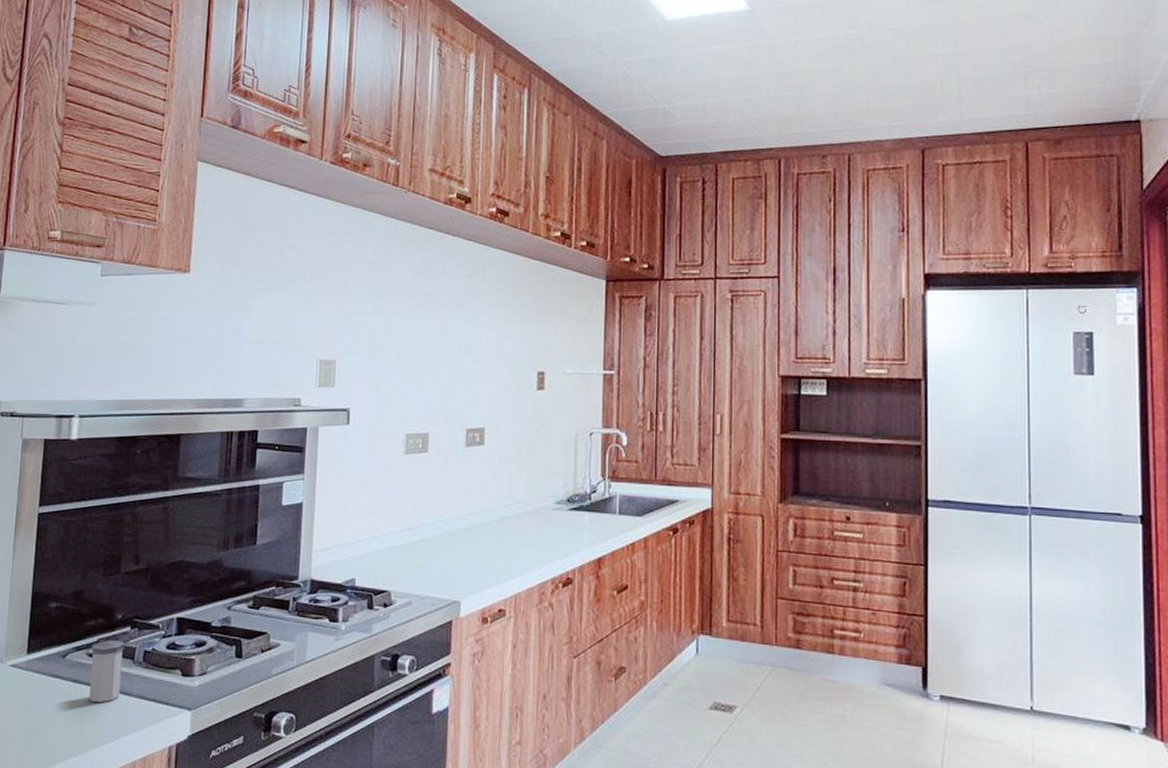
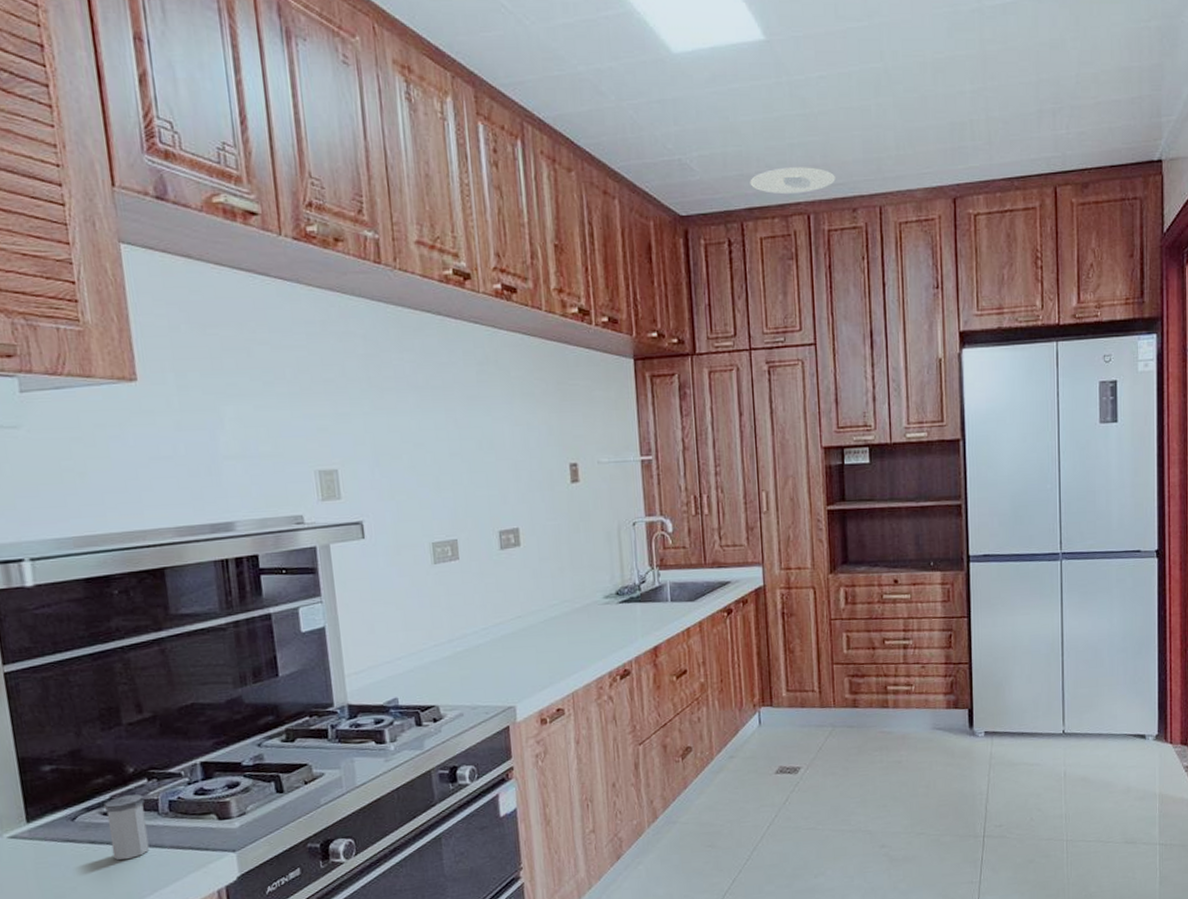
recessed light: none [726,117,807,141] -> present [750,167,835,195]

